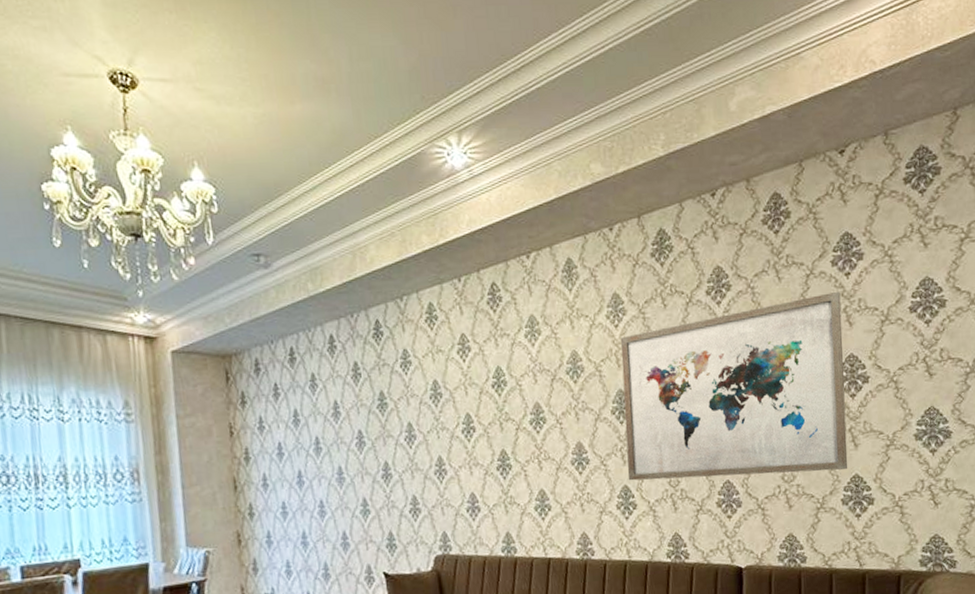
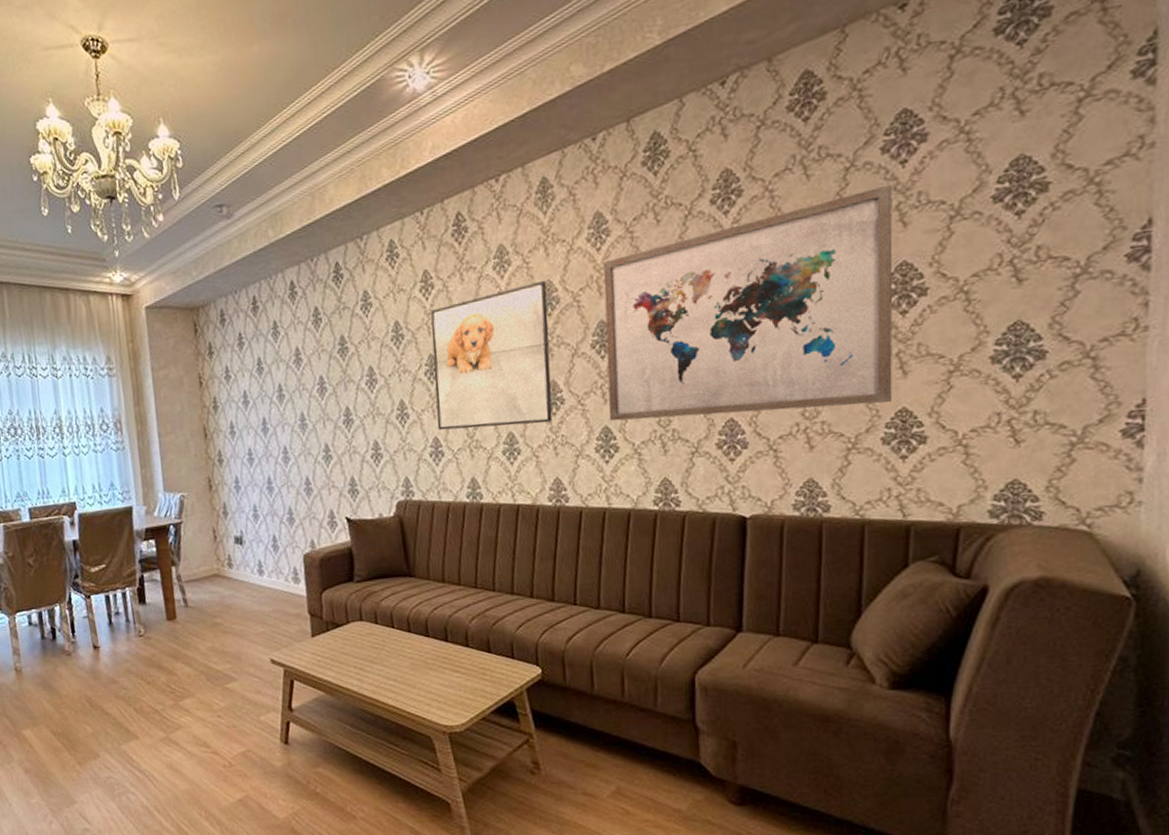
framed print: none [468,350,579,487] -> present [431,280,553,431]

